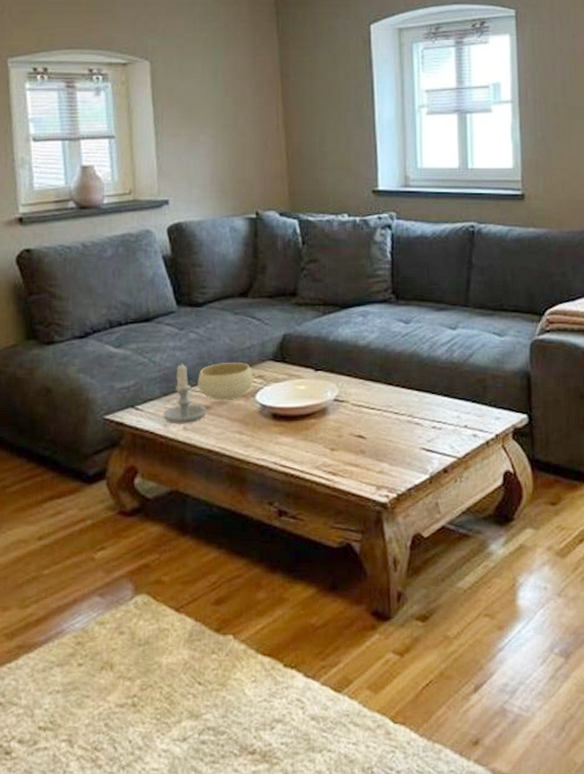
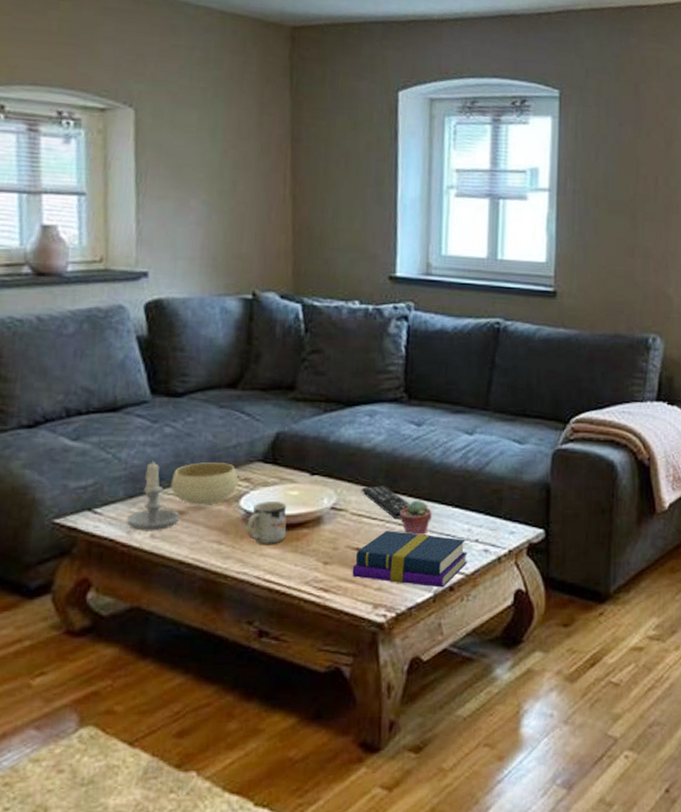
mug: none [263,395,297,433] -> present [246,501,287,544]
book: none [356,419,458,470] -> present [352,531,468,588]
remote control: none [360,378,404,408] -> present [362,485,410,519]
potted succulent: none [395,391,424,423] -> present [400,500,432,536]

